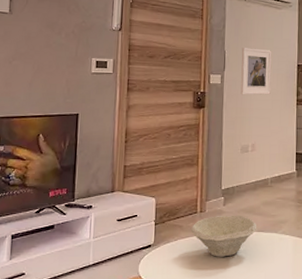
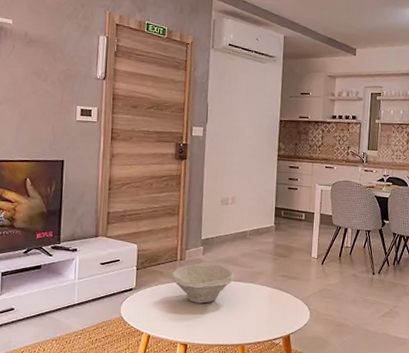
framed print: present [240,48,272,95] -> none [222,101,254,149]

